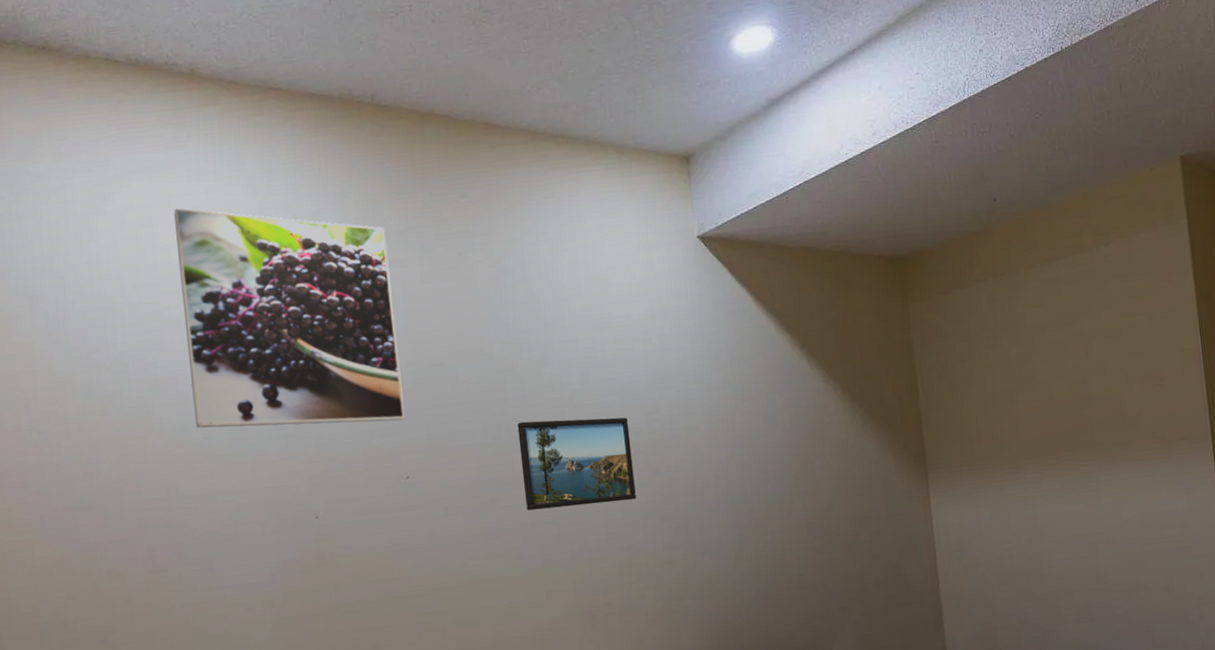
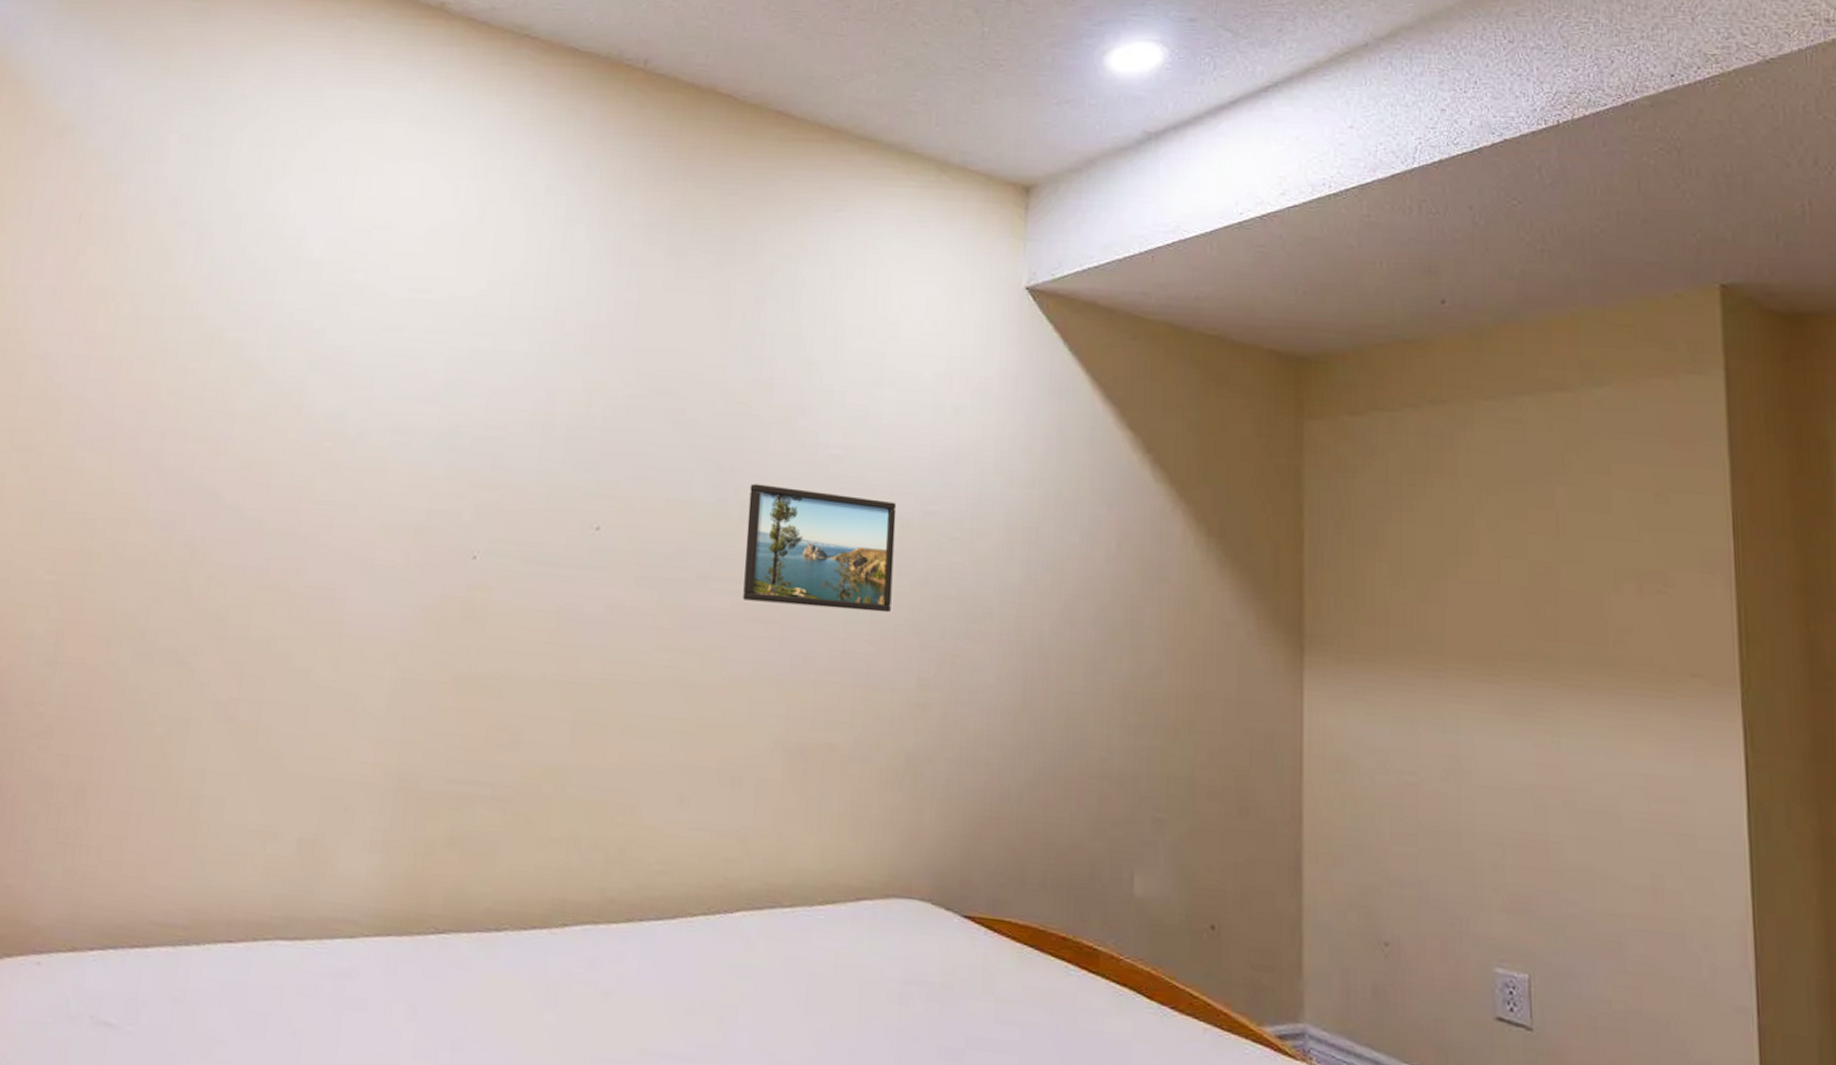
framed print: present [174,208,405,428] -> none [353,157,630,455]

